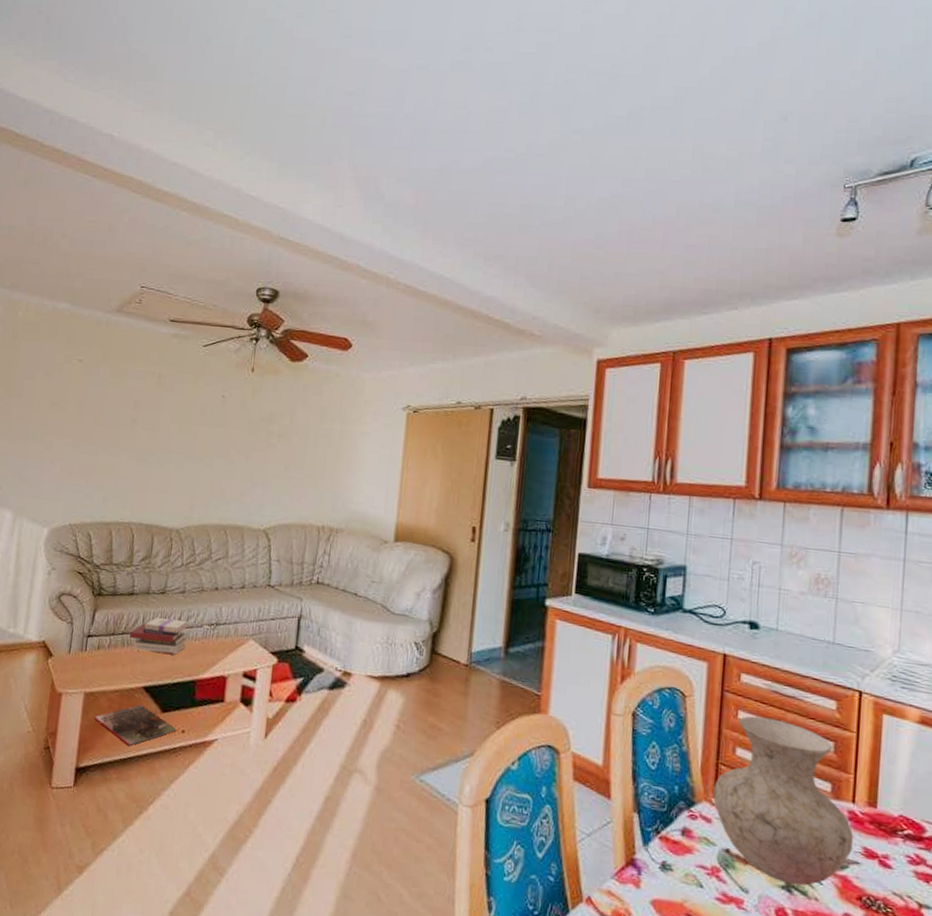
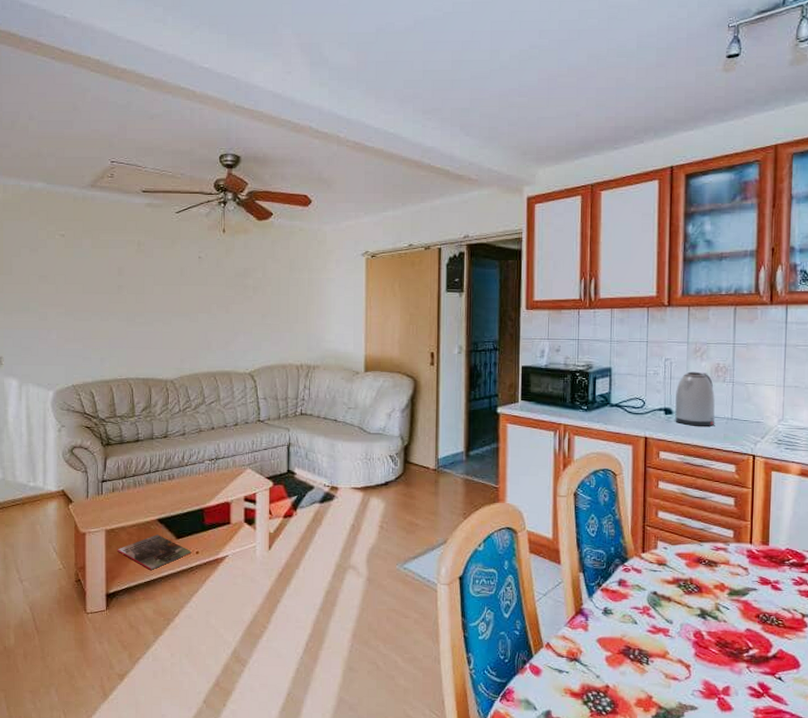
books: present [129,617,187,655] -> none [140,458,191,490]
vase: present [713,716,854,886] -> none [642,484,752,612]
kettle: none [762,580,814,650] -> present [675,371,715,426]

